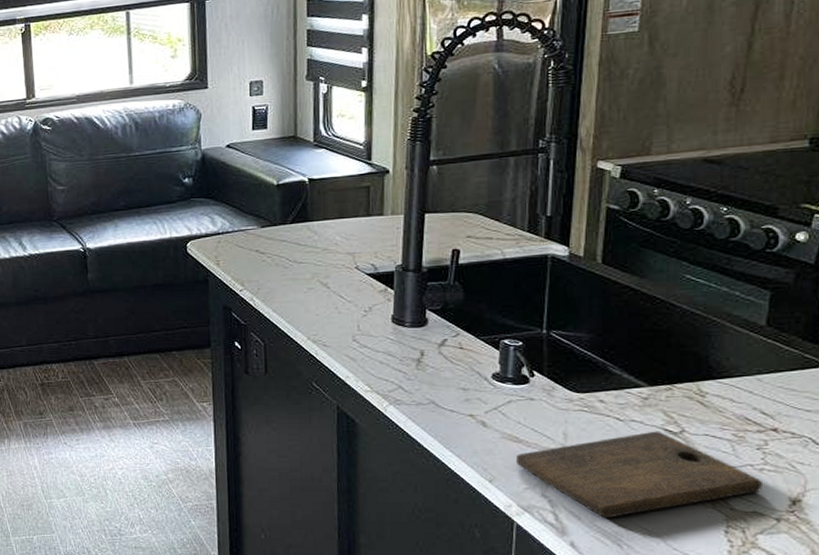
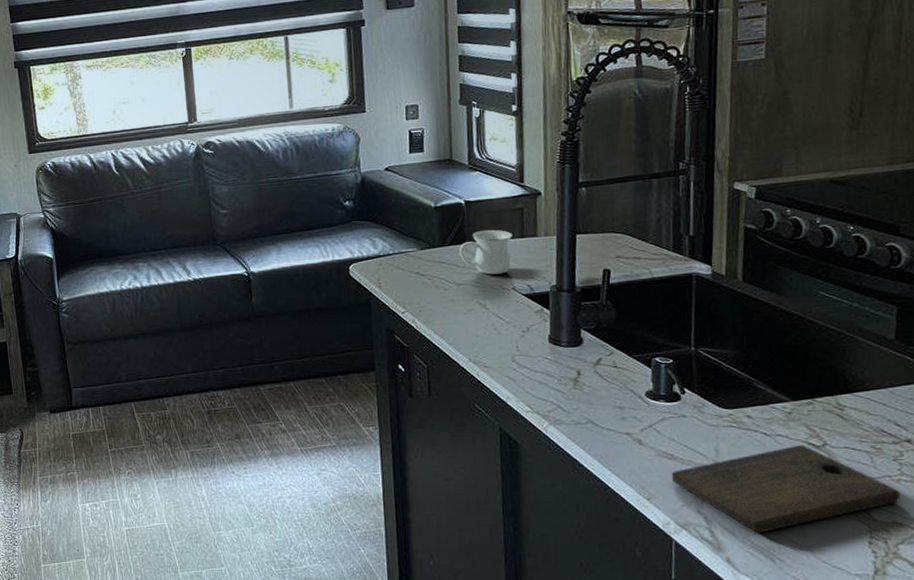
mug: none [301,207,357,254] -> present [459,229,512,275]

